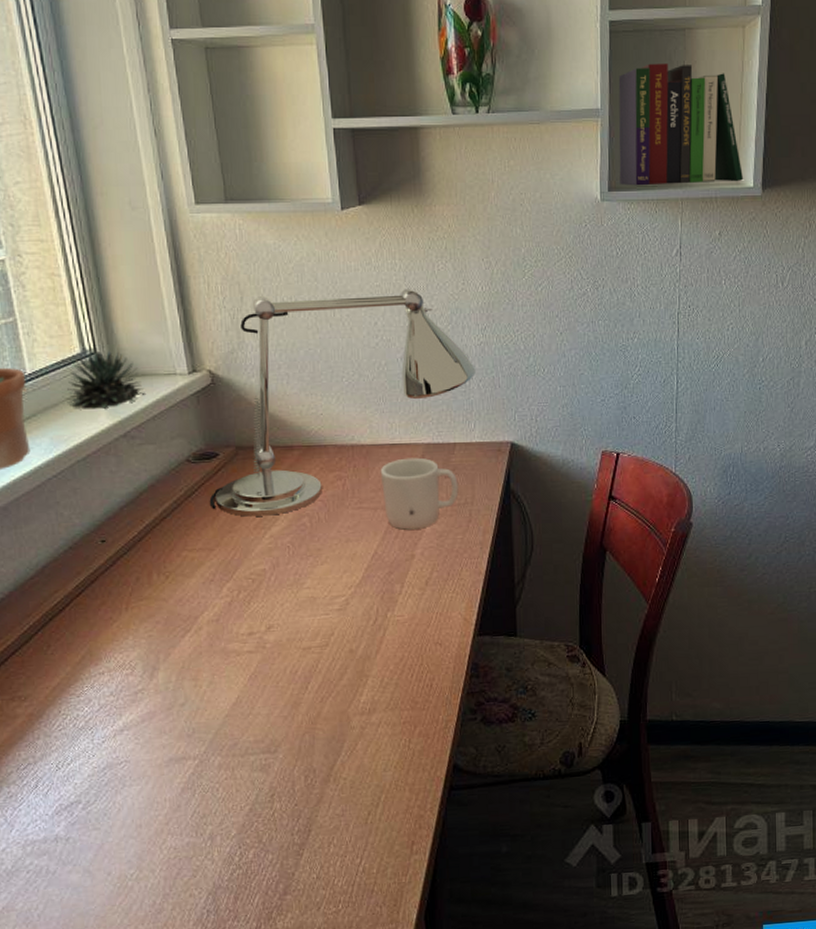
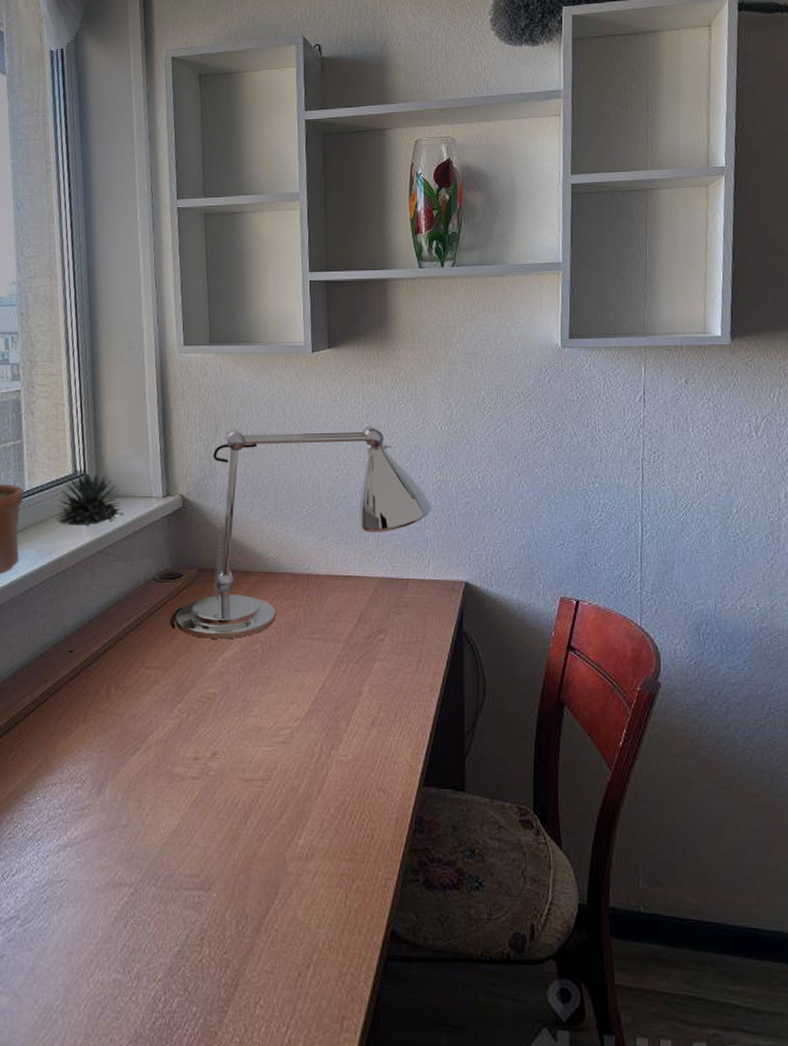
mug: present [380,457,459,530] -> none [332,591,410,665]
books: present [618,63,744,186] -> none [580,221,711,334]

